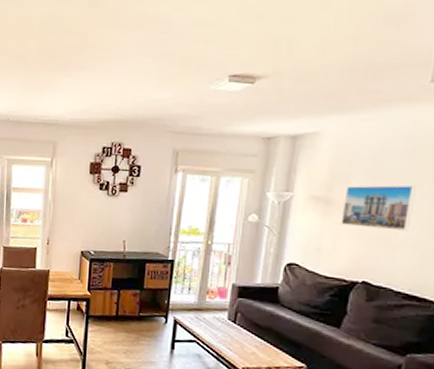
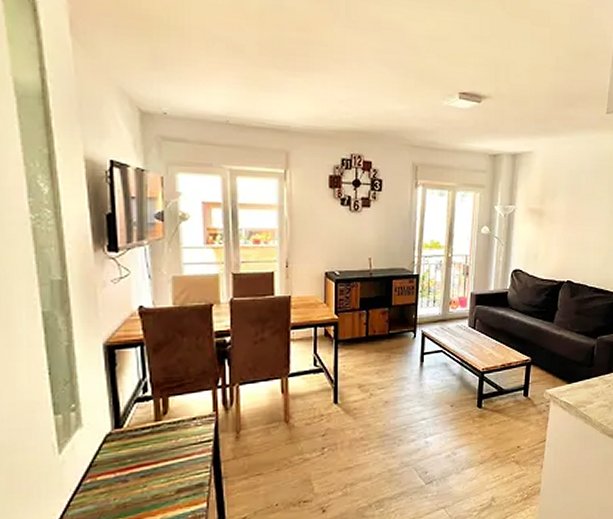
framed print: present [341,185,416,231] -> none [551,199,599,237]

